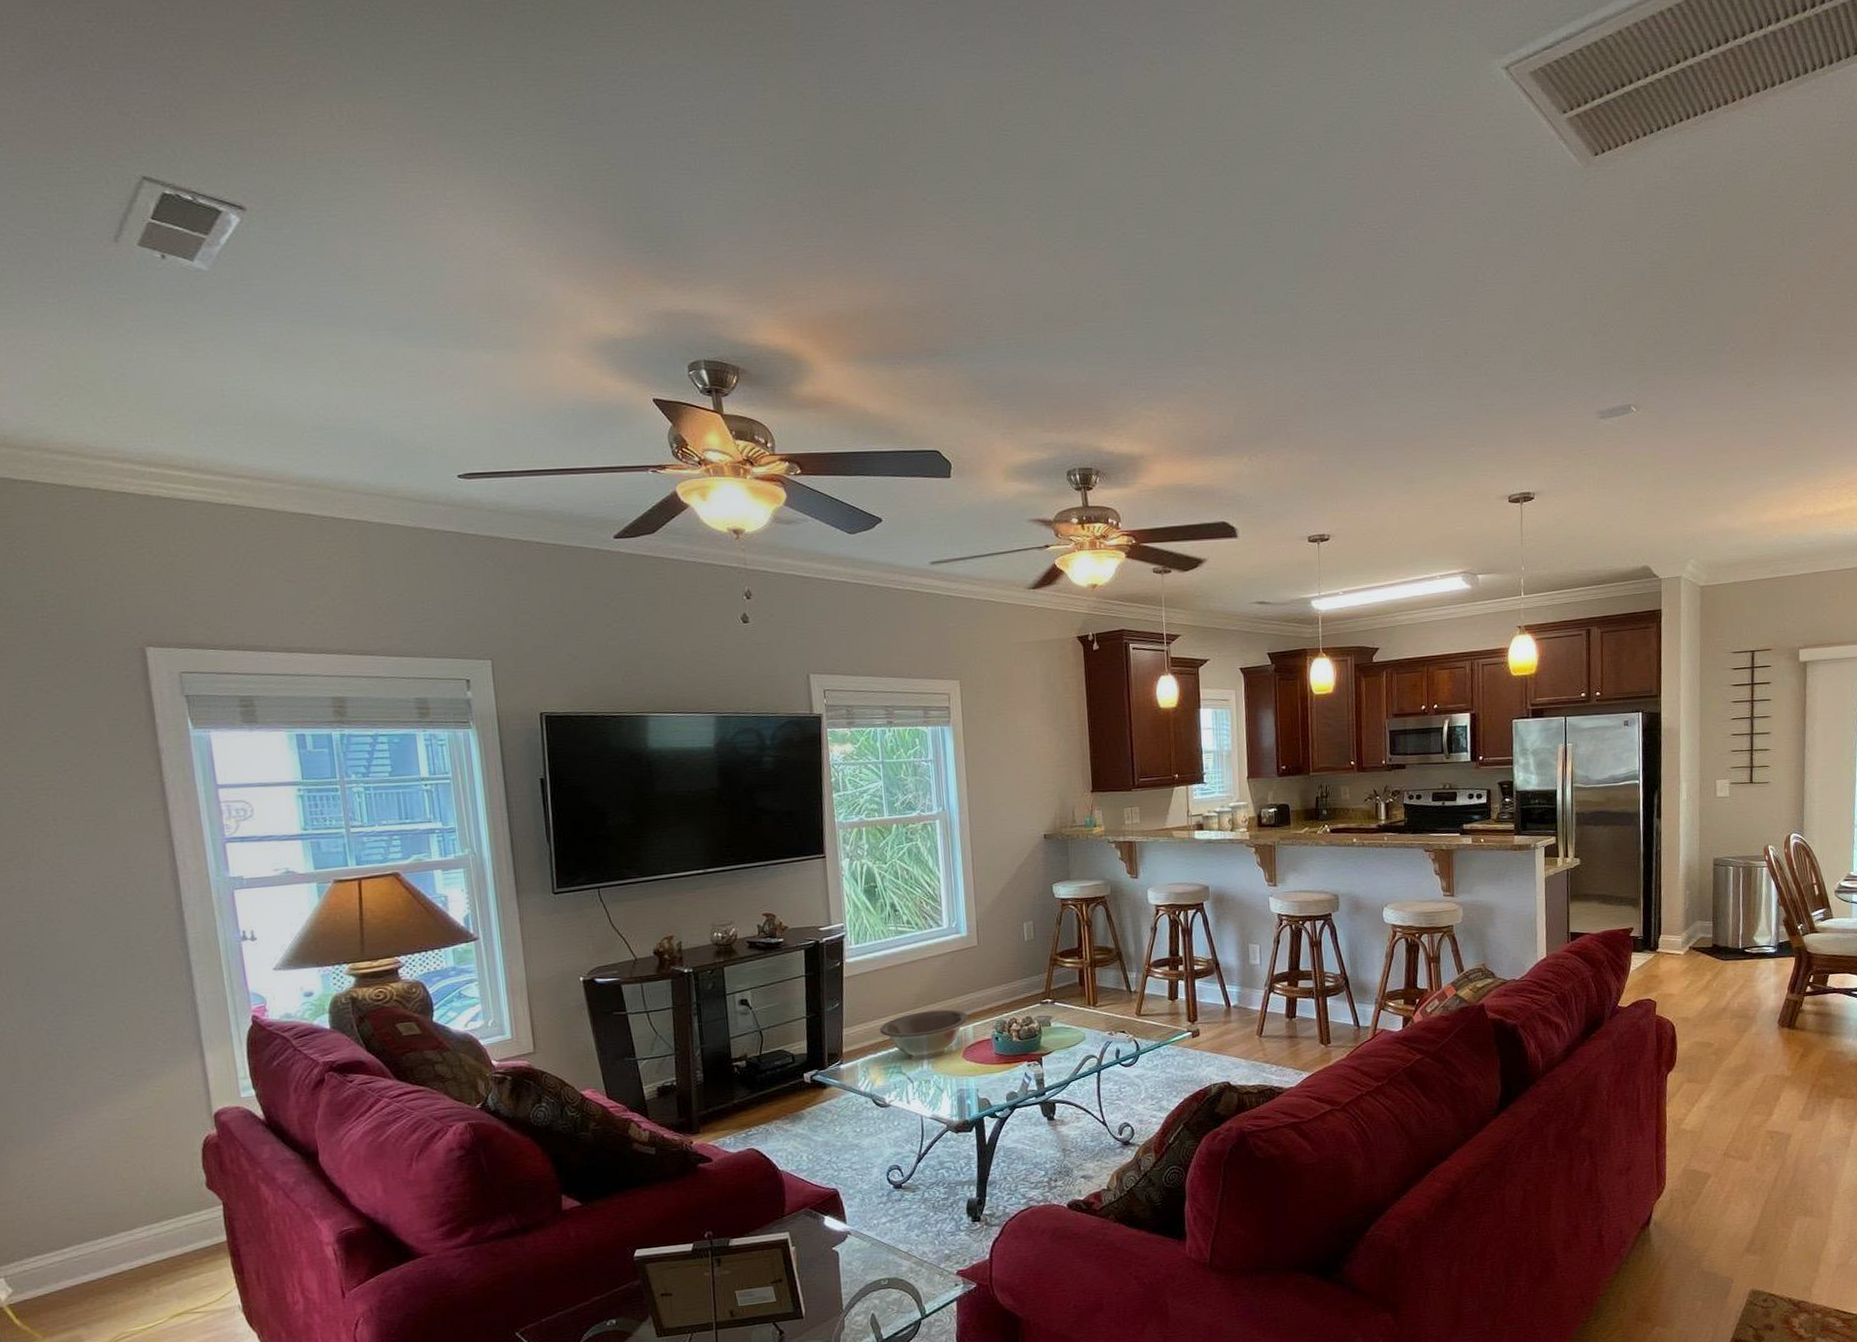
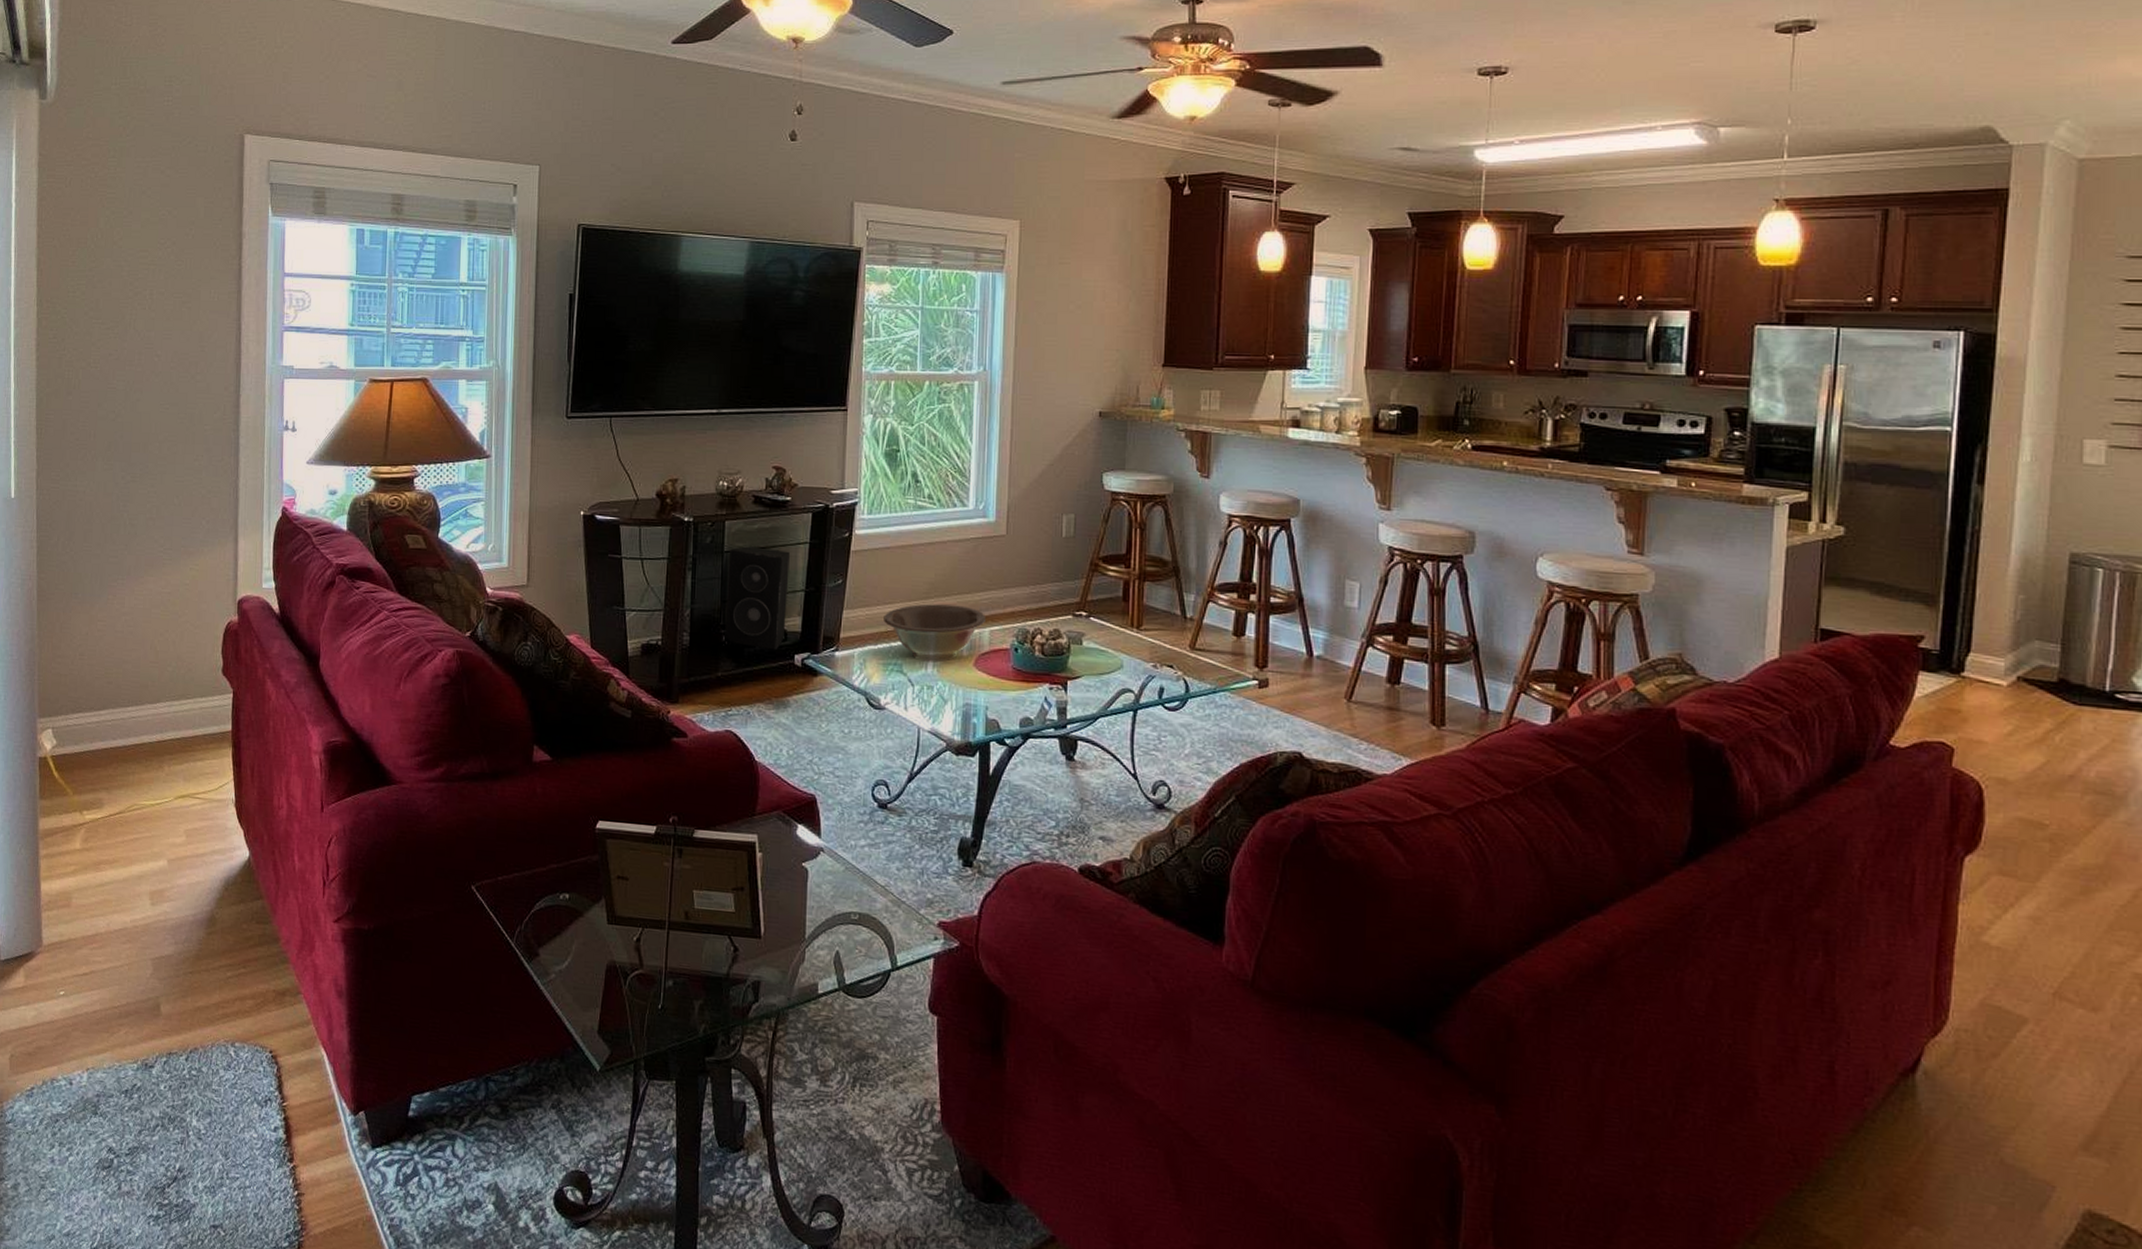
speaker: none [731,985,792,1074] -> present [724,546,790,650]

